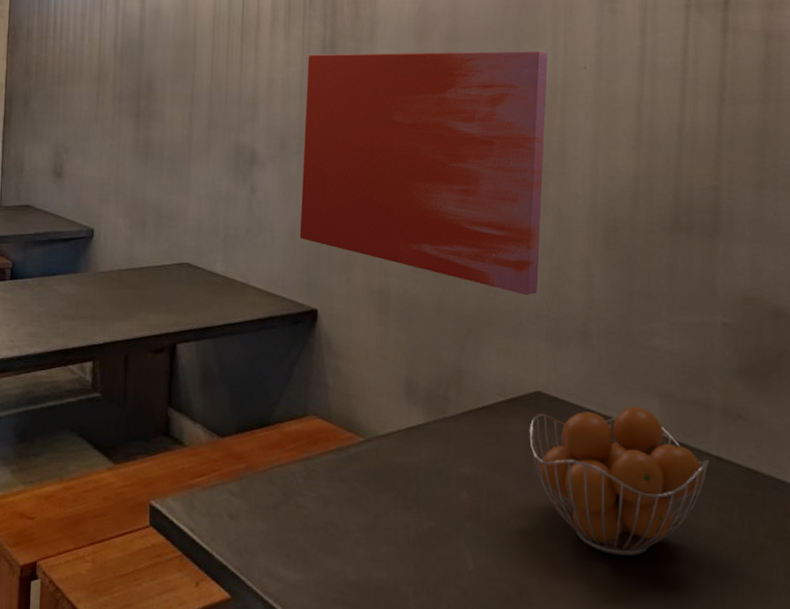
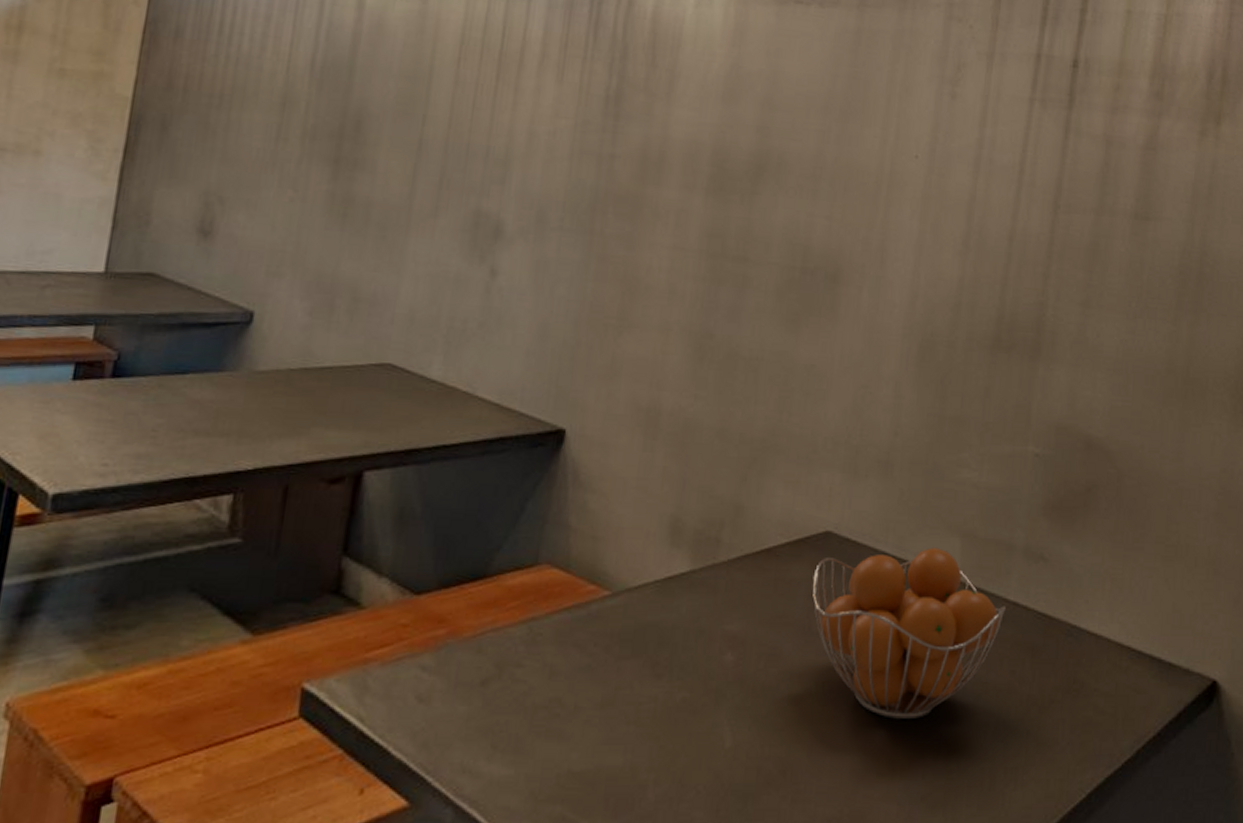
wall art: present [299,51,547,295] -> none [550,105,876,418]

